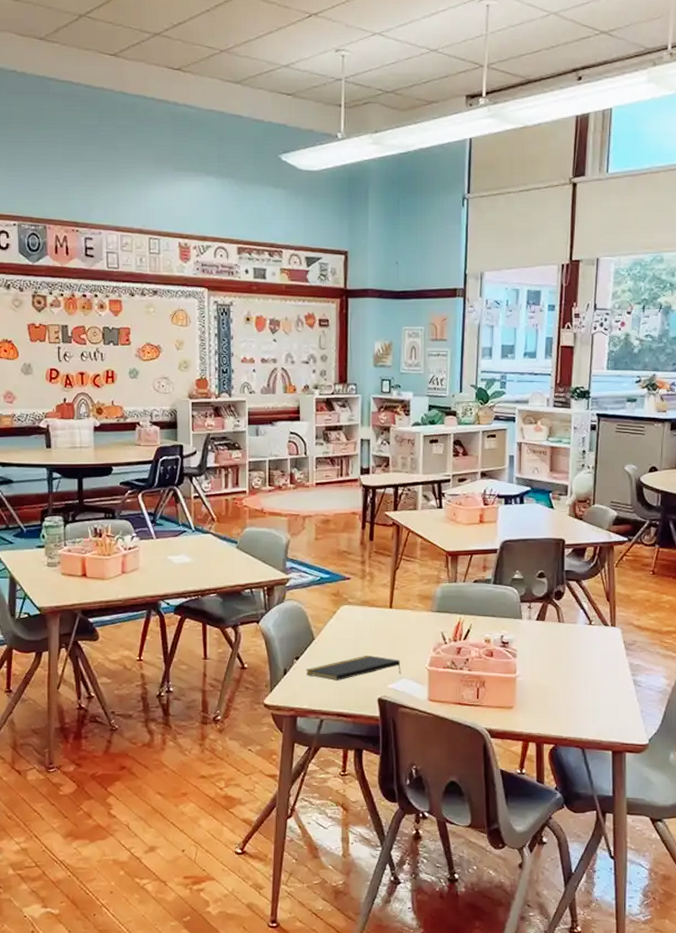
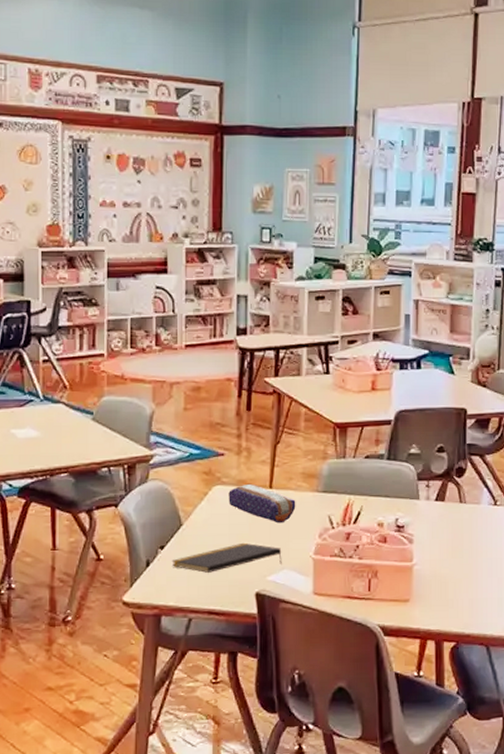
pencil case: none [354,604,413,639] -> present [228,483,296,524]

